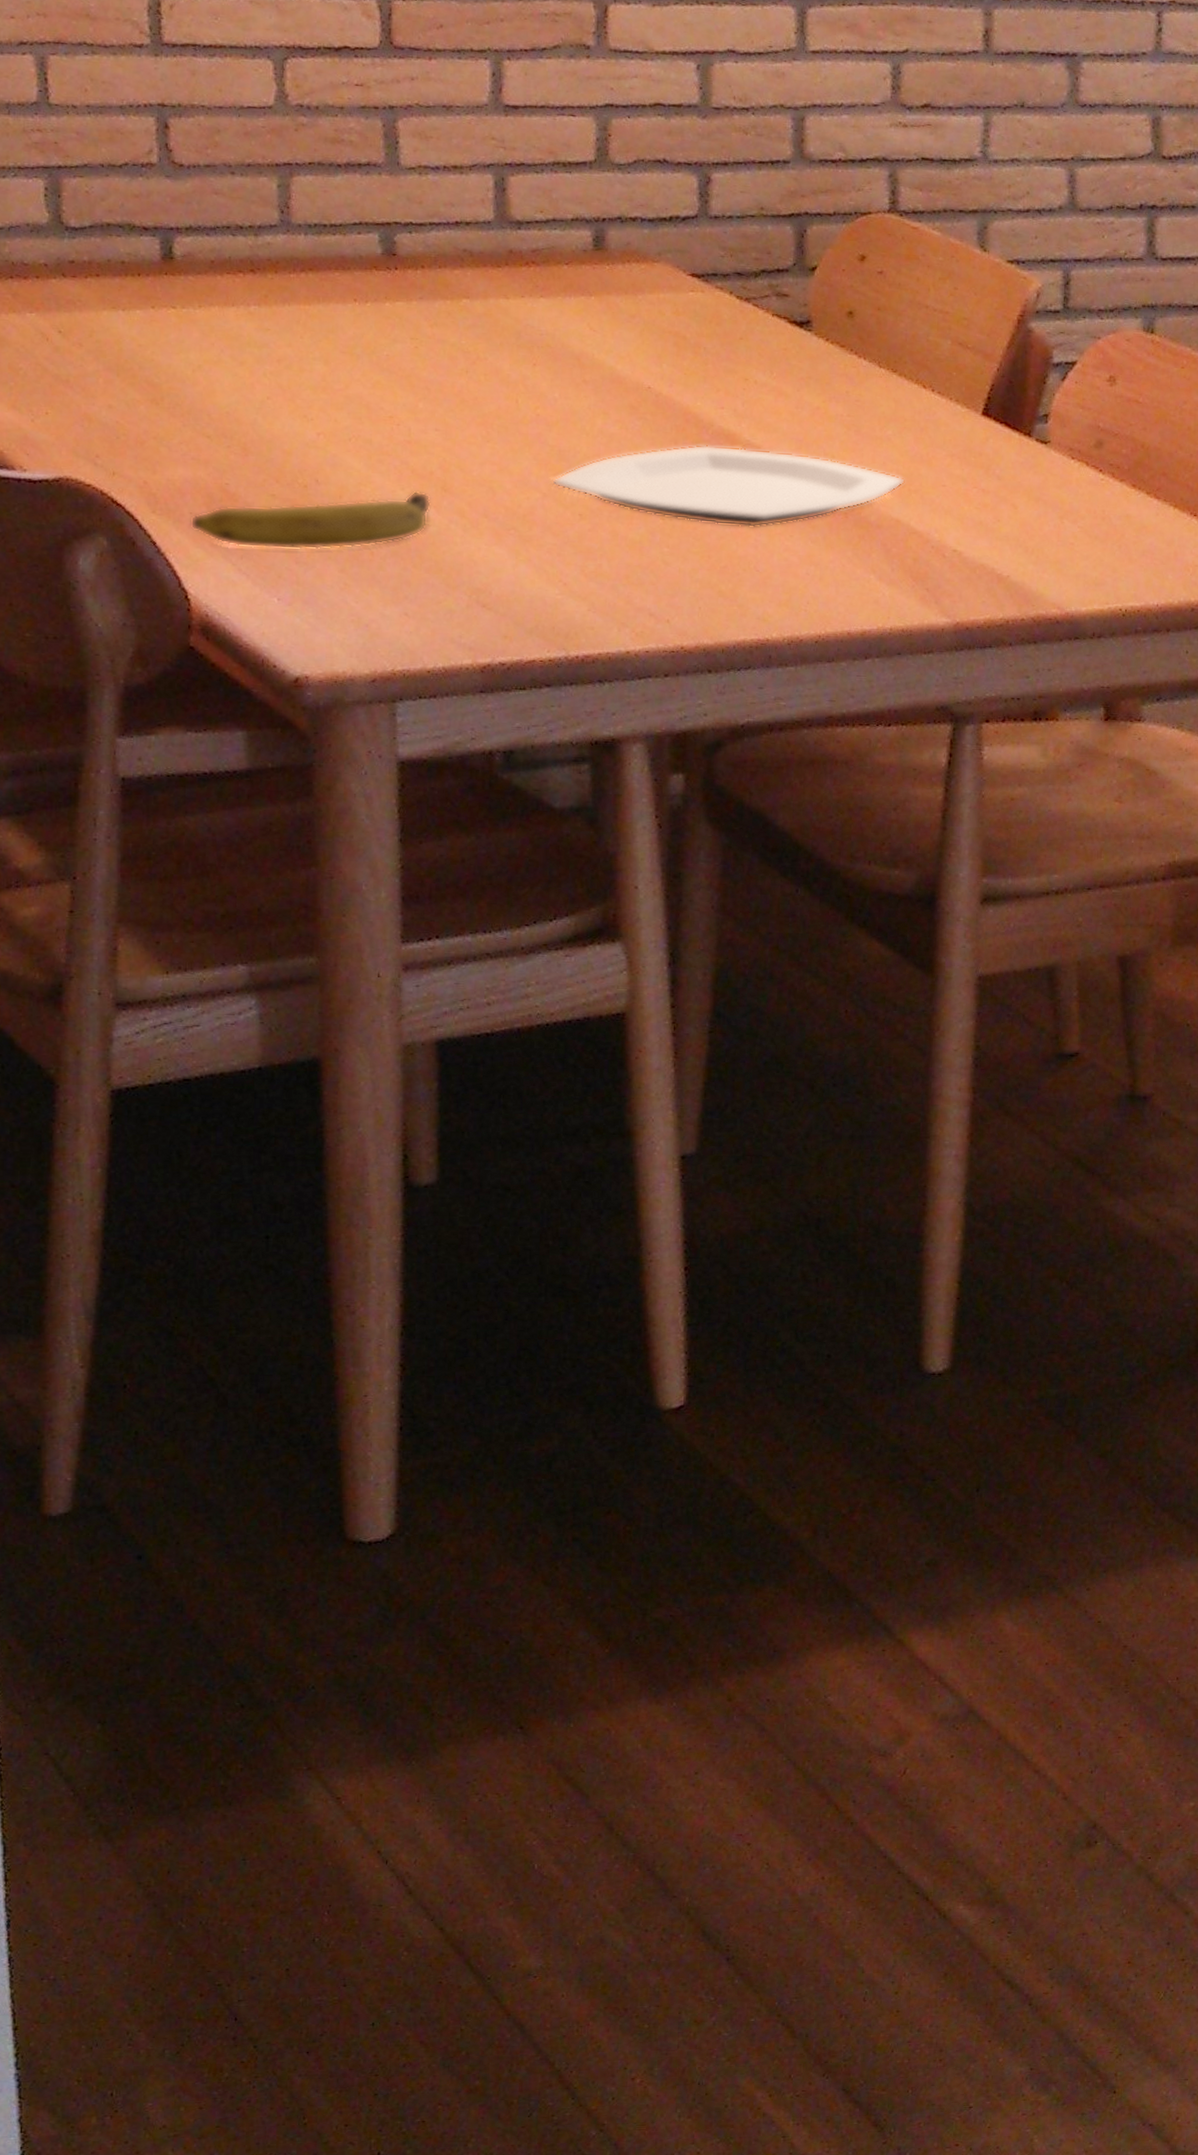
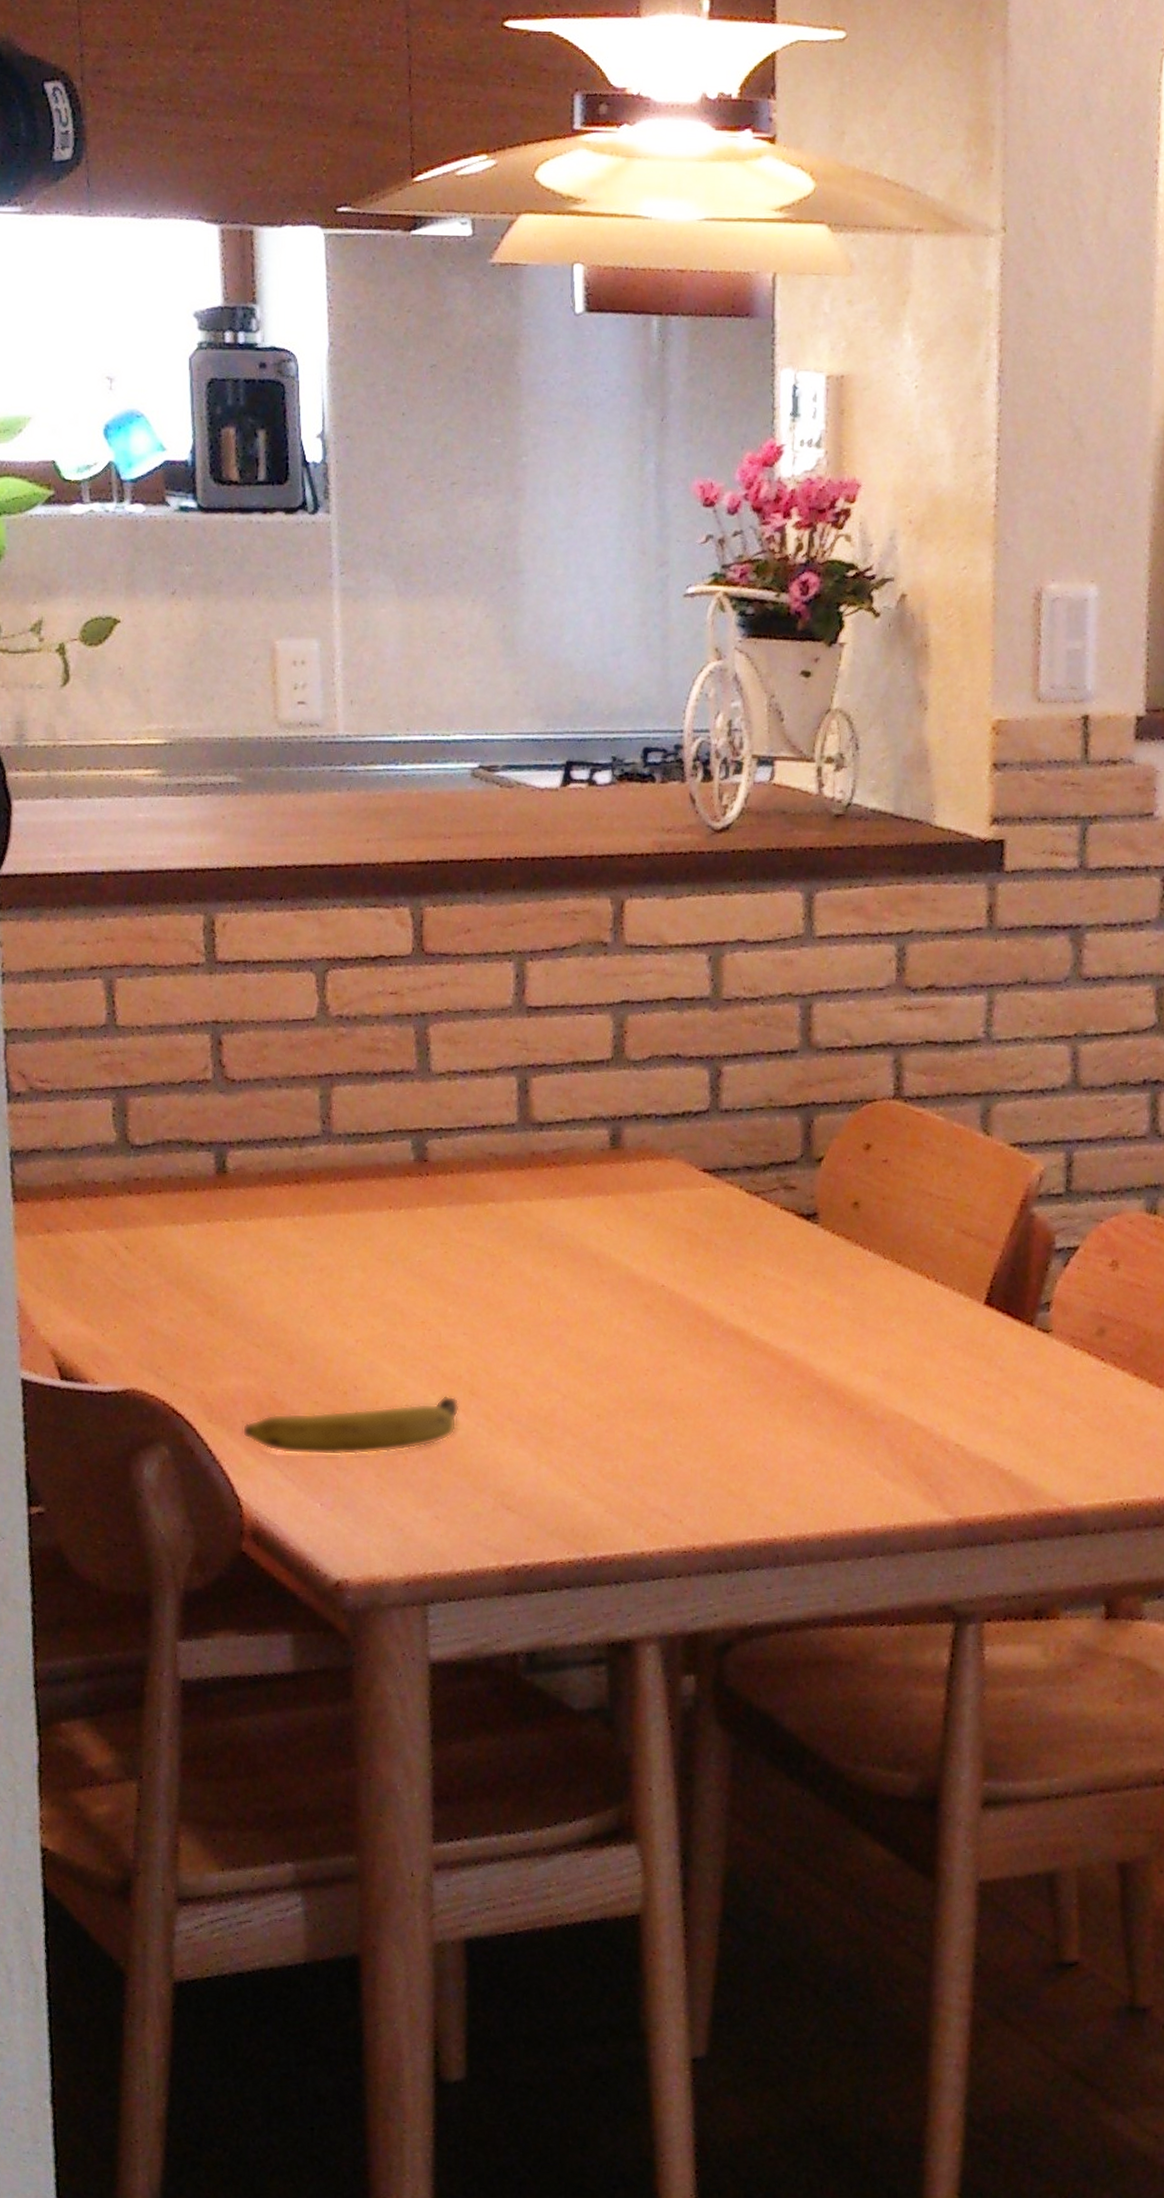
plate: present [552,444,905,528] -> none [571,1342,908,1425]

